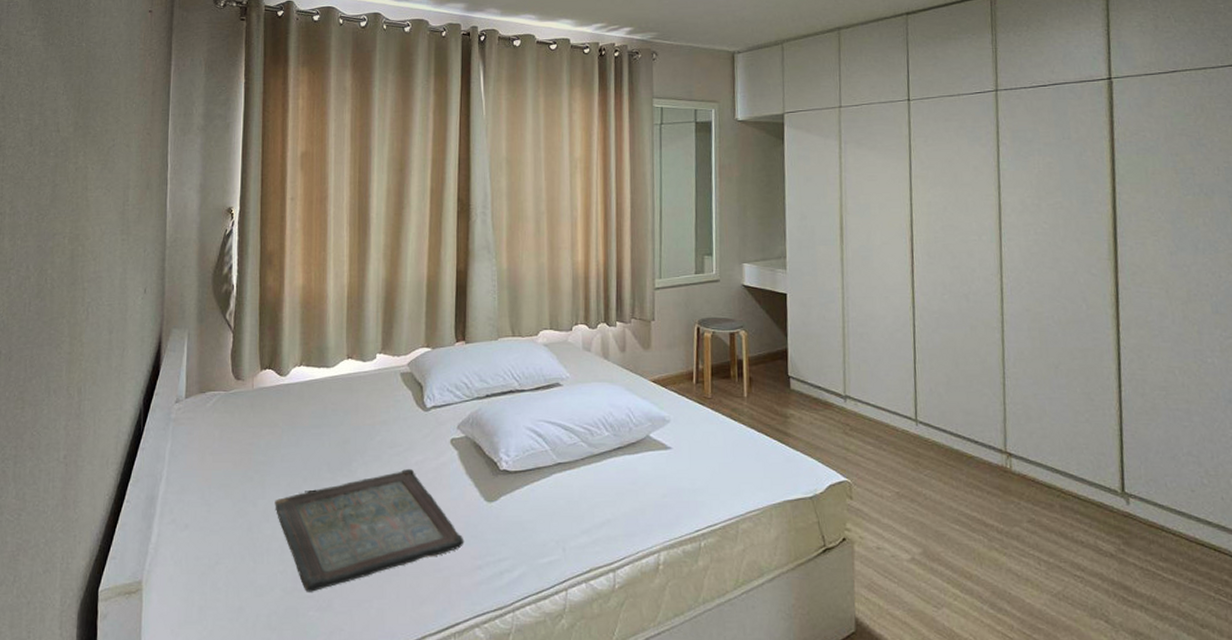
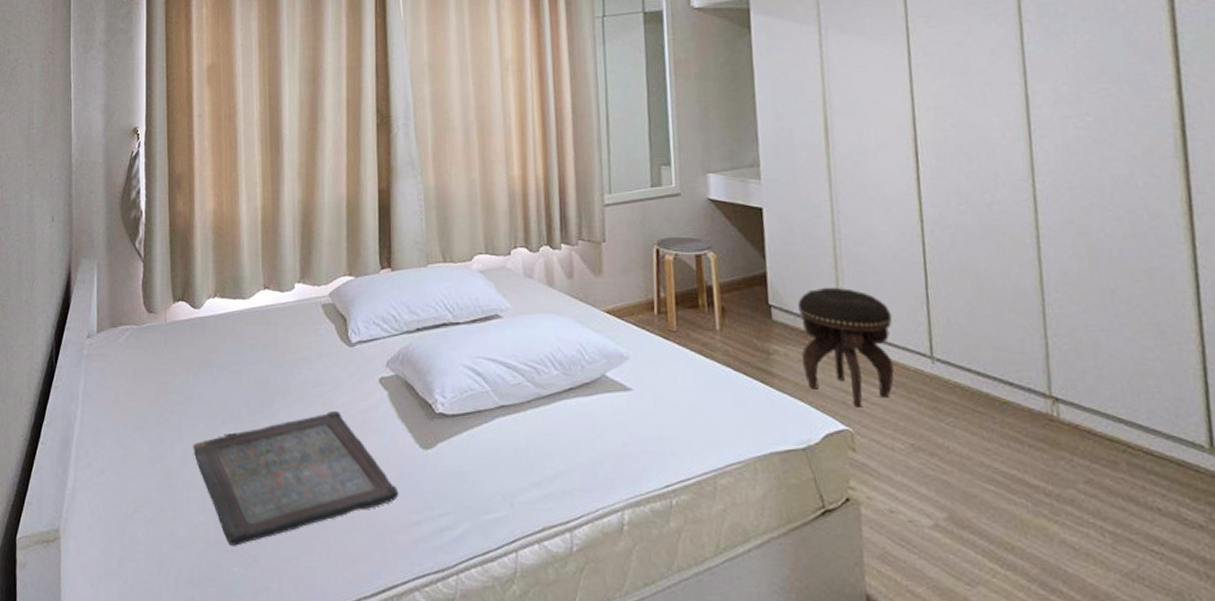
footstool: none [812,361,887,462] -> present [798,287,894,408]

